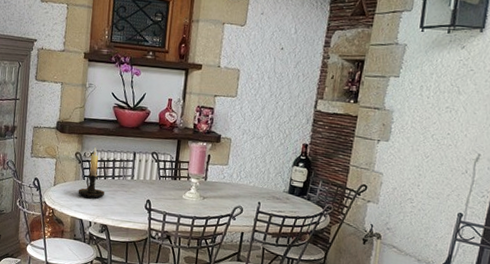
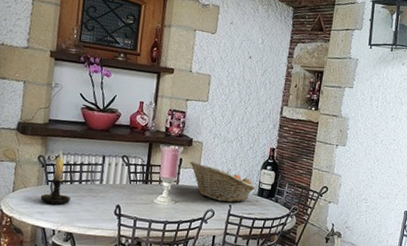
fruit basket: none [218,157,287,200] -> present [190,161,256,203]

